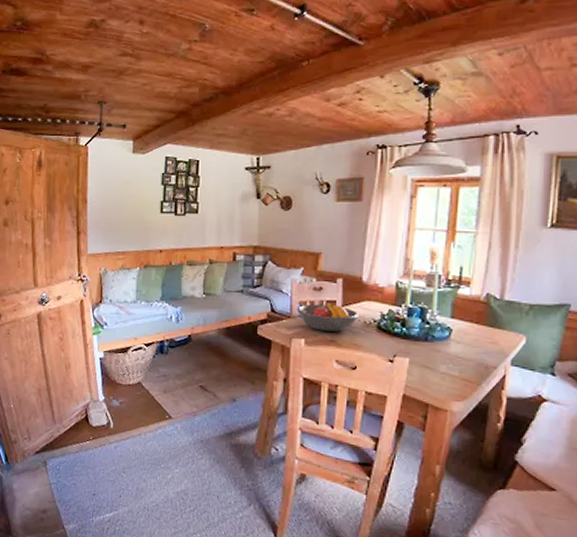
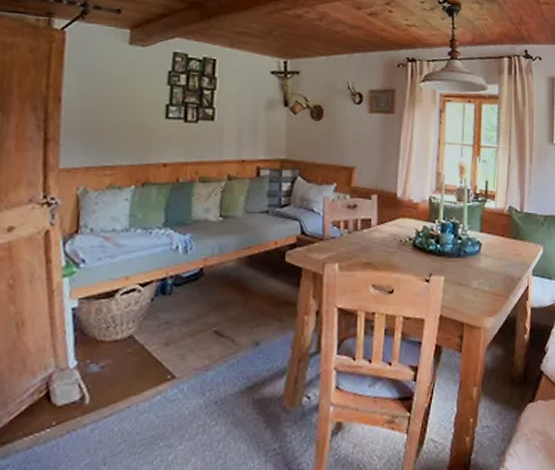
fruit bowl: present [296,302,359,332] -> none [329,221,394,253]

